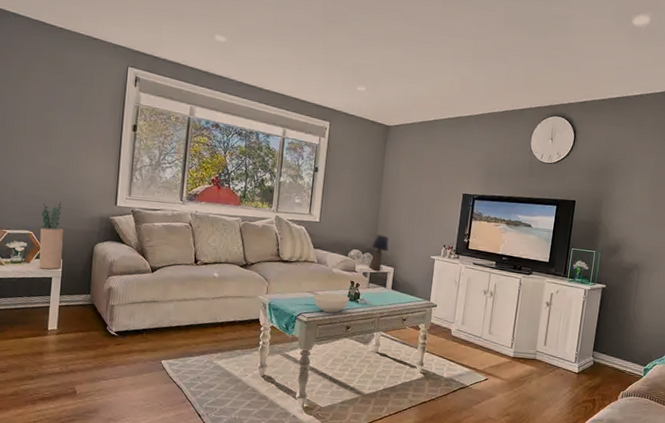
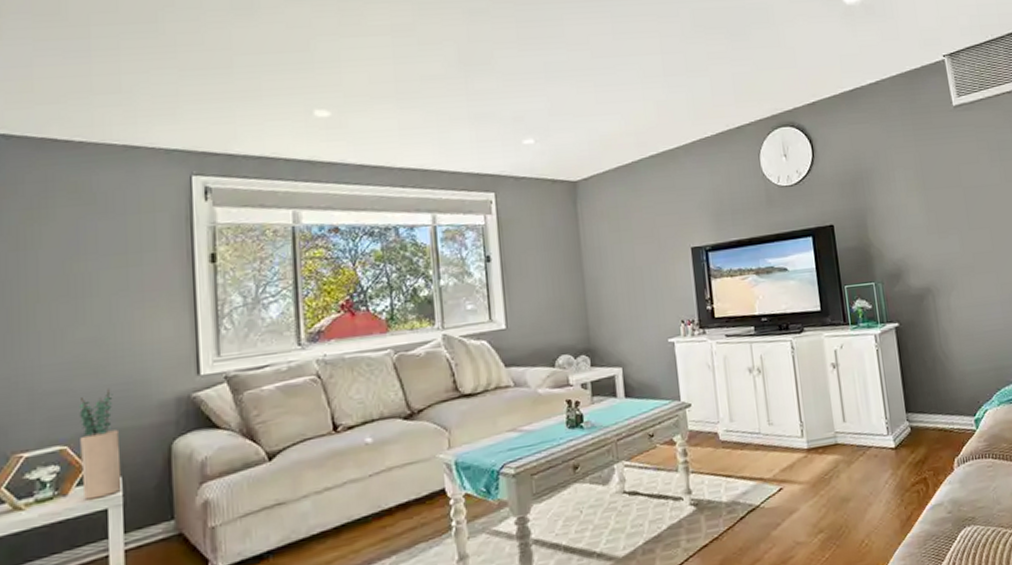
bowl: present [313,292,350,313] -> none [517,421,570,454]
table lamp: present [368,234,389,271] -> none [584,326,609,378]

